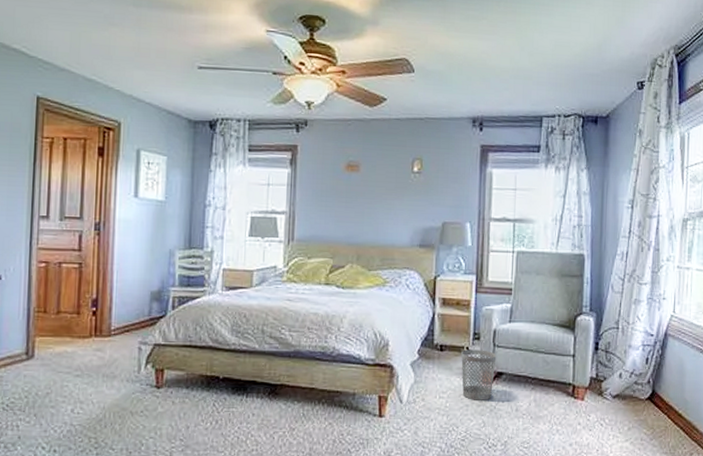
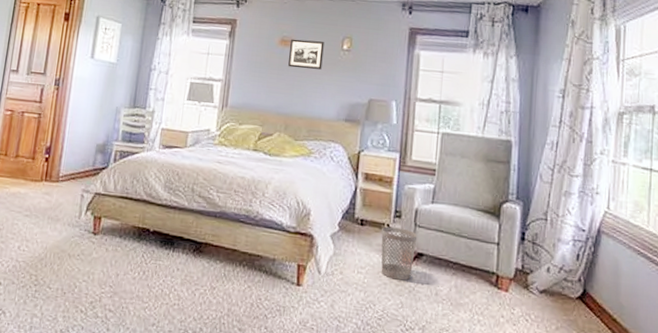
picture frame: none [357,163,393,195] -> present [288,39,324,70]

